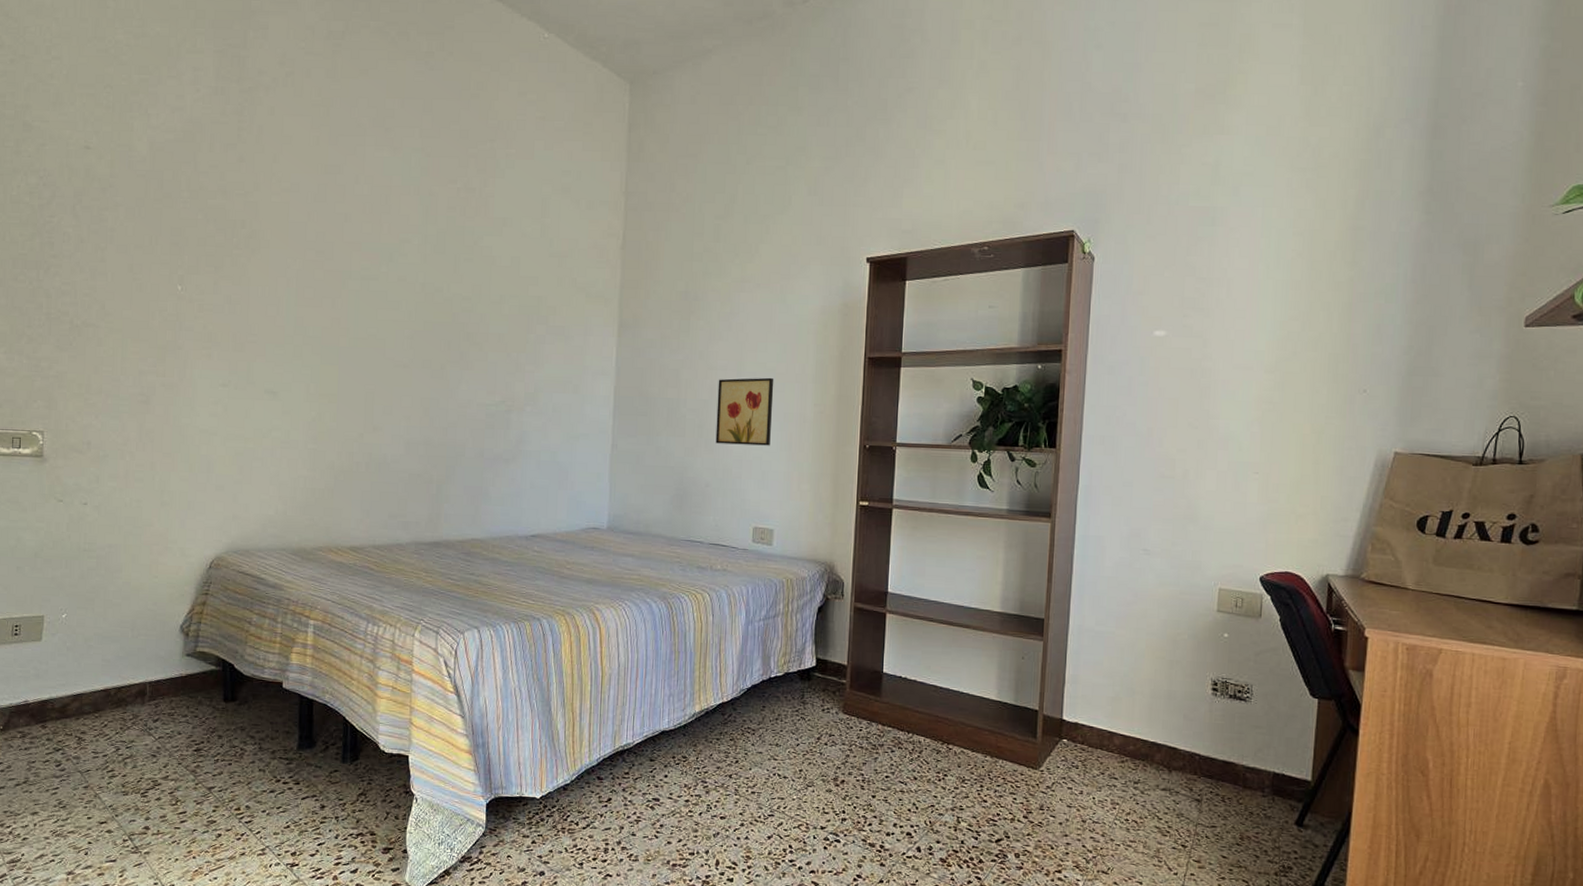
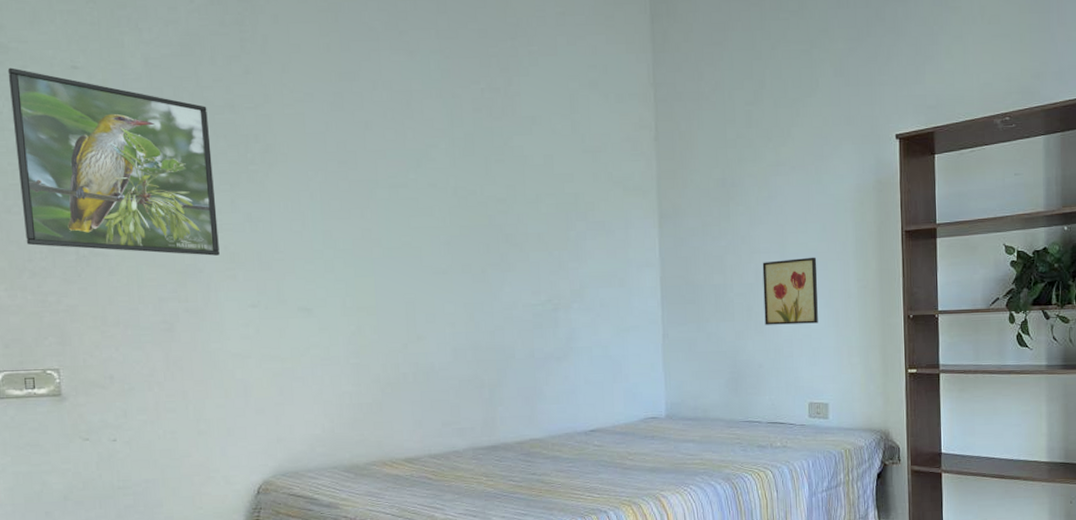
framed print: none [27,145,201,334] -> present [7,67,220,256]

